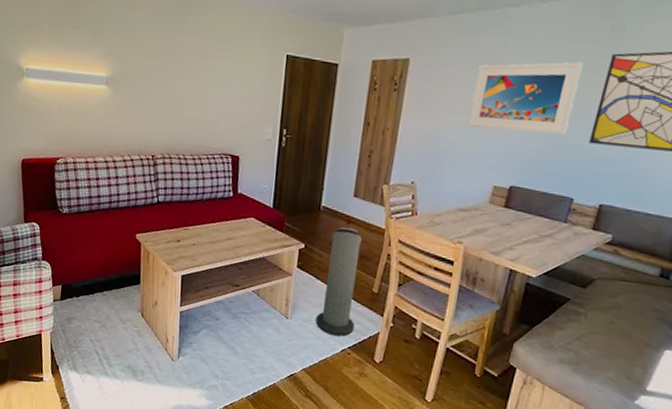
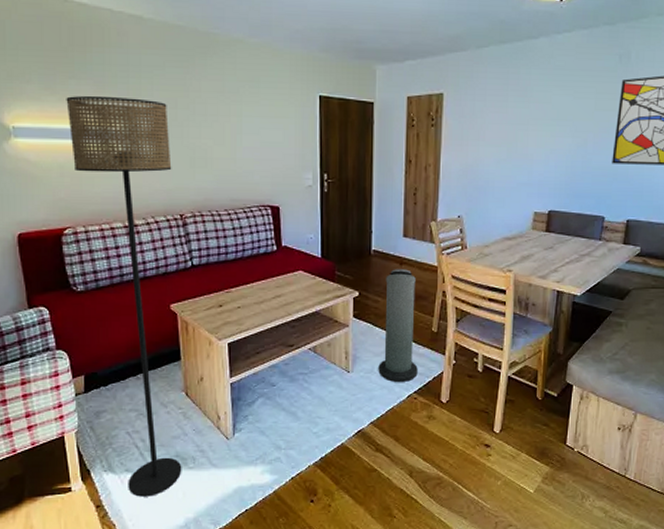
floor lamp: none [69,44,150,399] -> present [66,95,182,497]
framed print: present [467,62,584,135] -> none [504,88,599,158]

